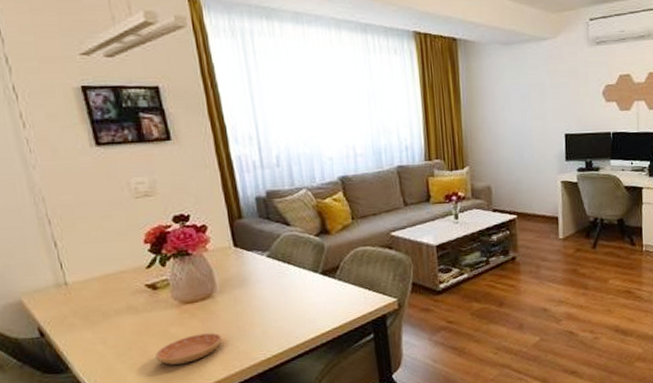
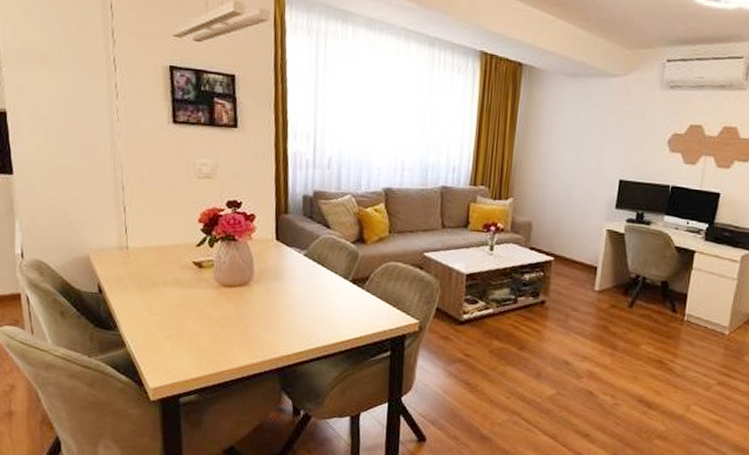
saucer: present [156,333,223,365] -> none [191,318,251,344]

